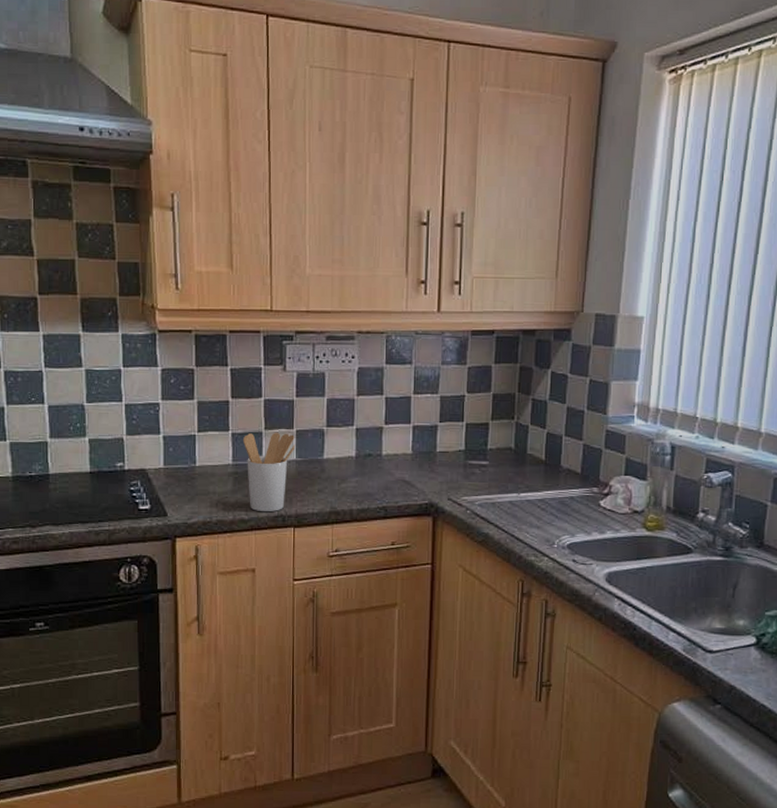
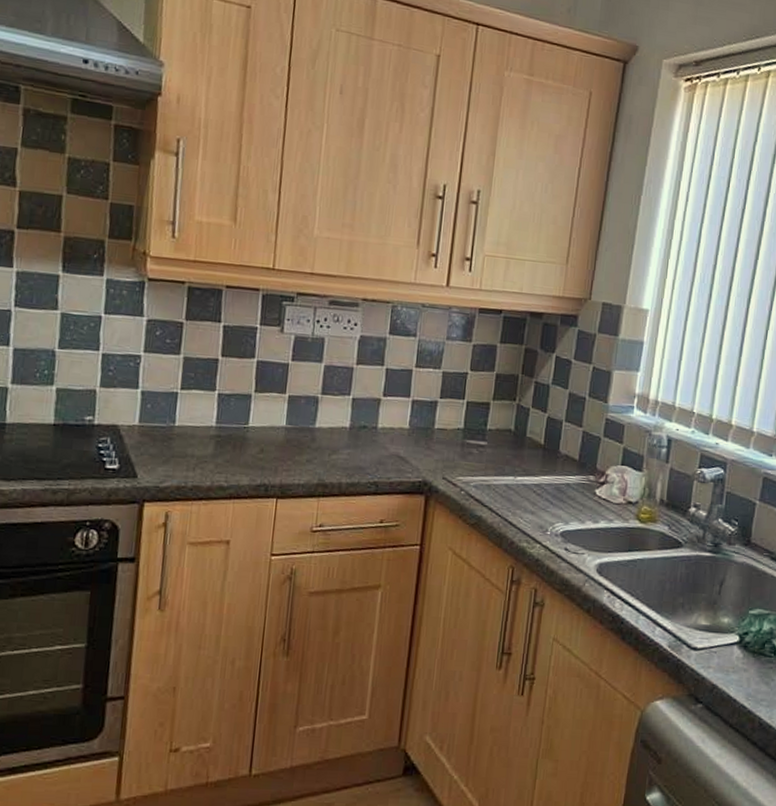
utensil holder: present [243,433,296,512] -> none [230,395,287,480]

